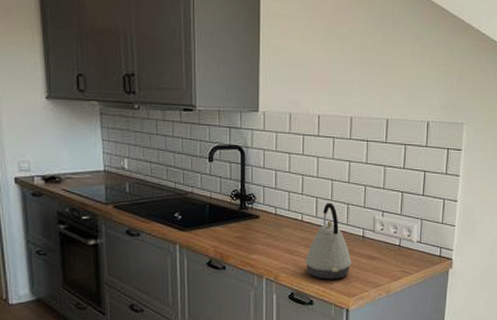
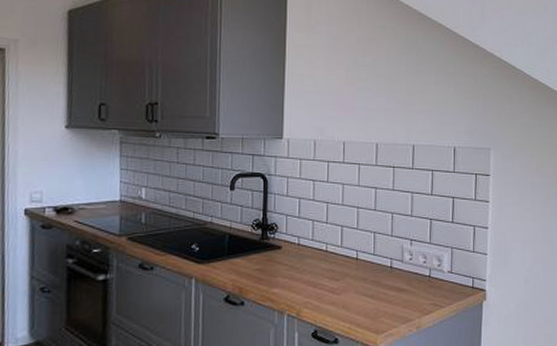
kettle: present [305,203,352,279] -> none [329,232,380,315]

